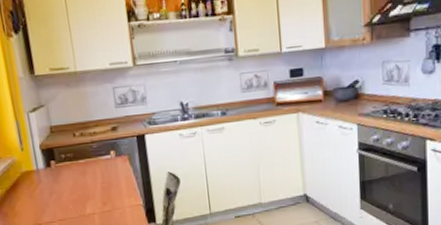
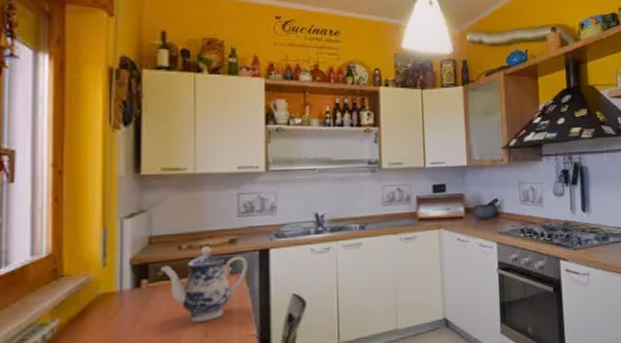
teapot: none [63,133,129,194] -> present [161,246,247,322]

